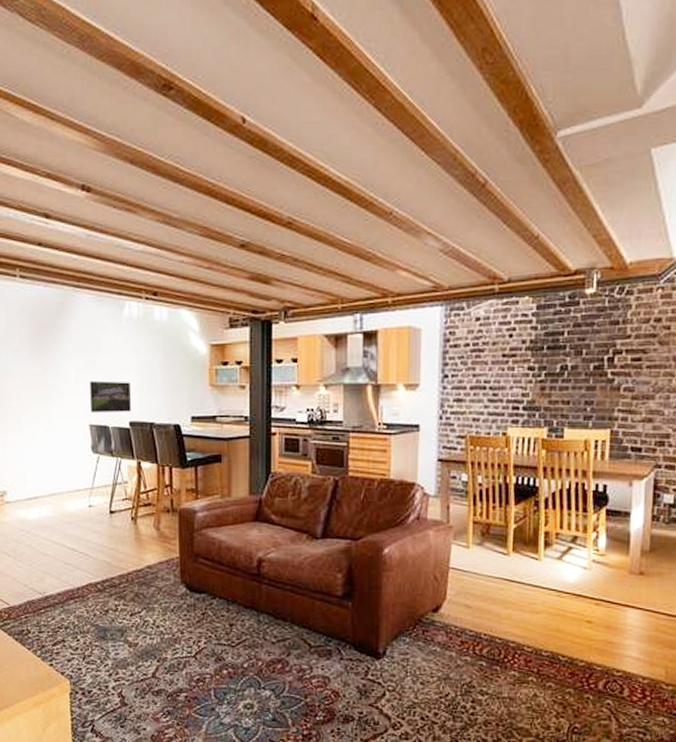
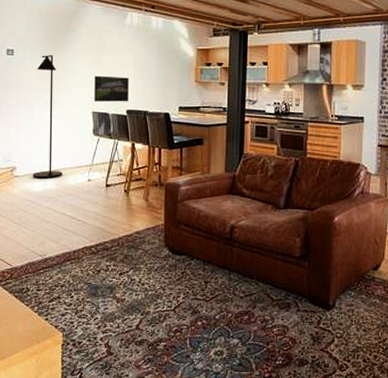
floor lamp: none [23,358,59,505] -> present [32,55,63,179]

